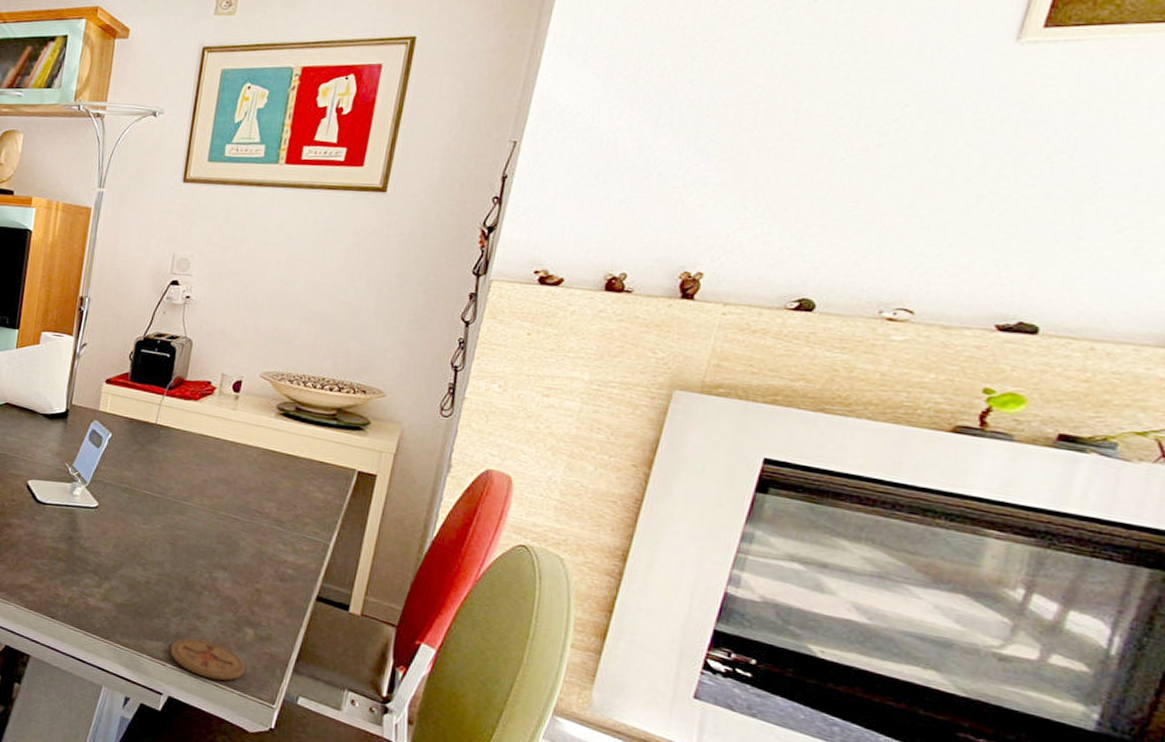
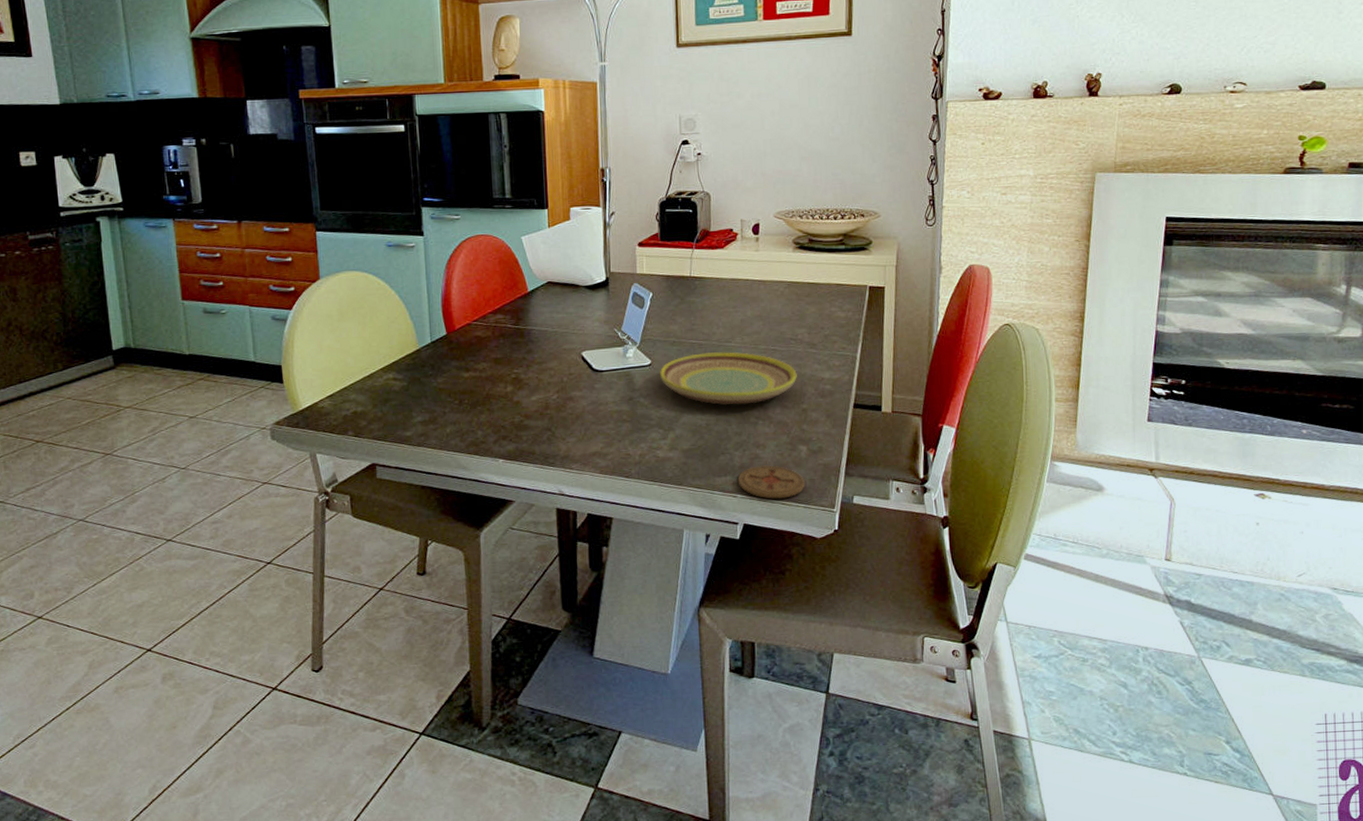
plate: none [105,505,257,572] -> present [660,352,797,405]

